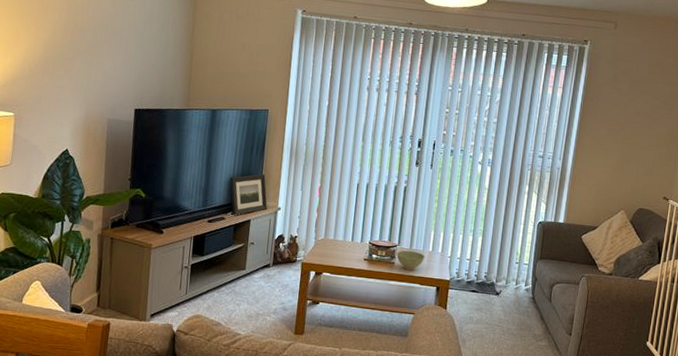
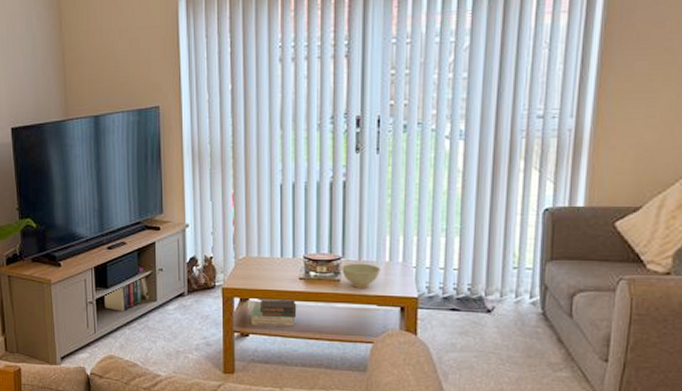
books: none [197,238,240,277] -> present [103,266,150,311]
picture frame: present [230,173,268,215] -> none [126,185,173,238]
books: none [322,274,360,298] -> present [251,299,297,327]

